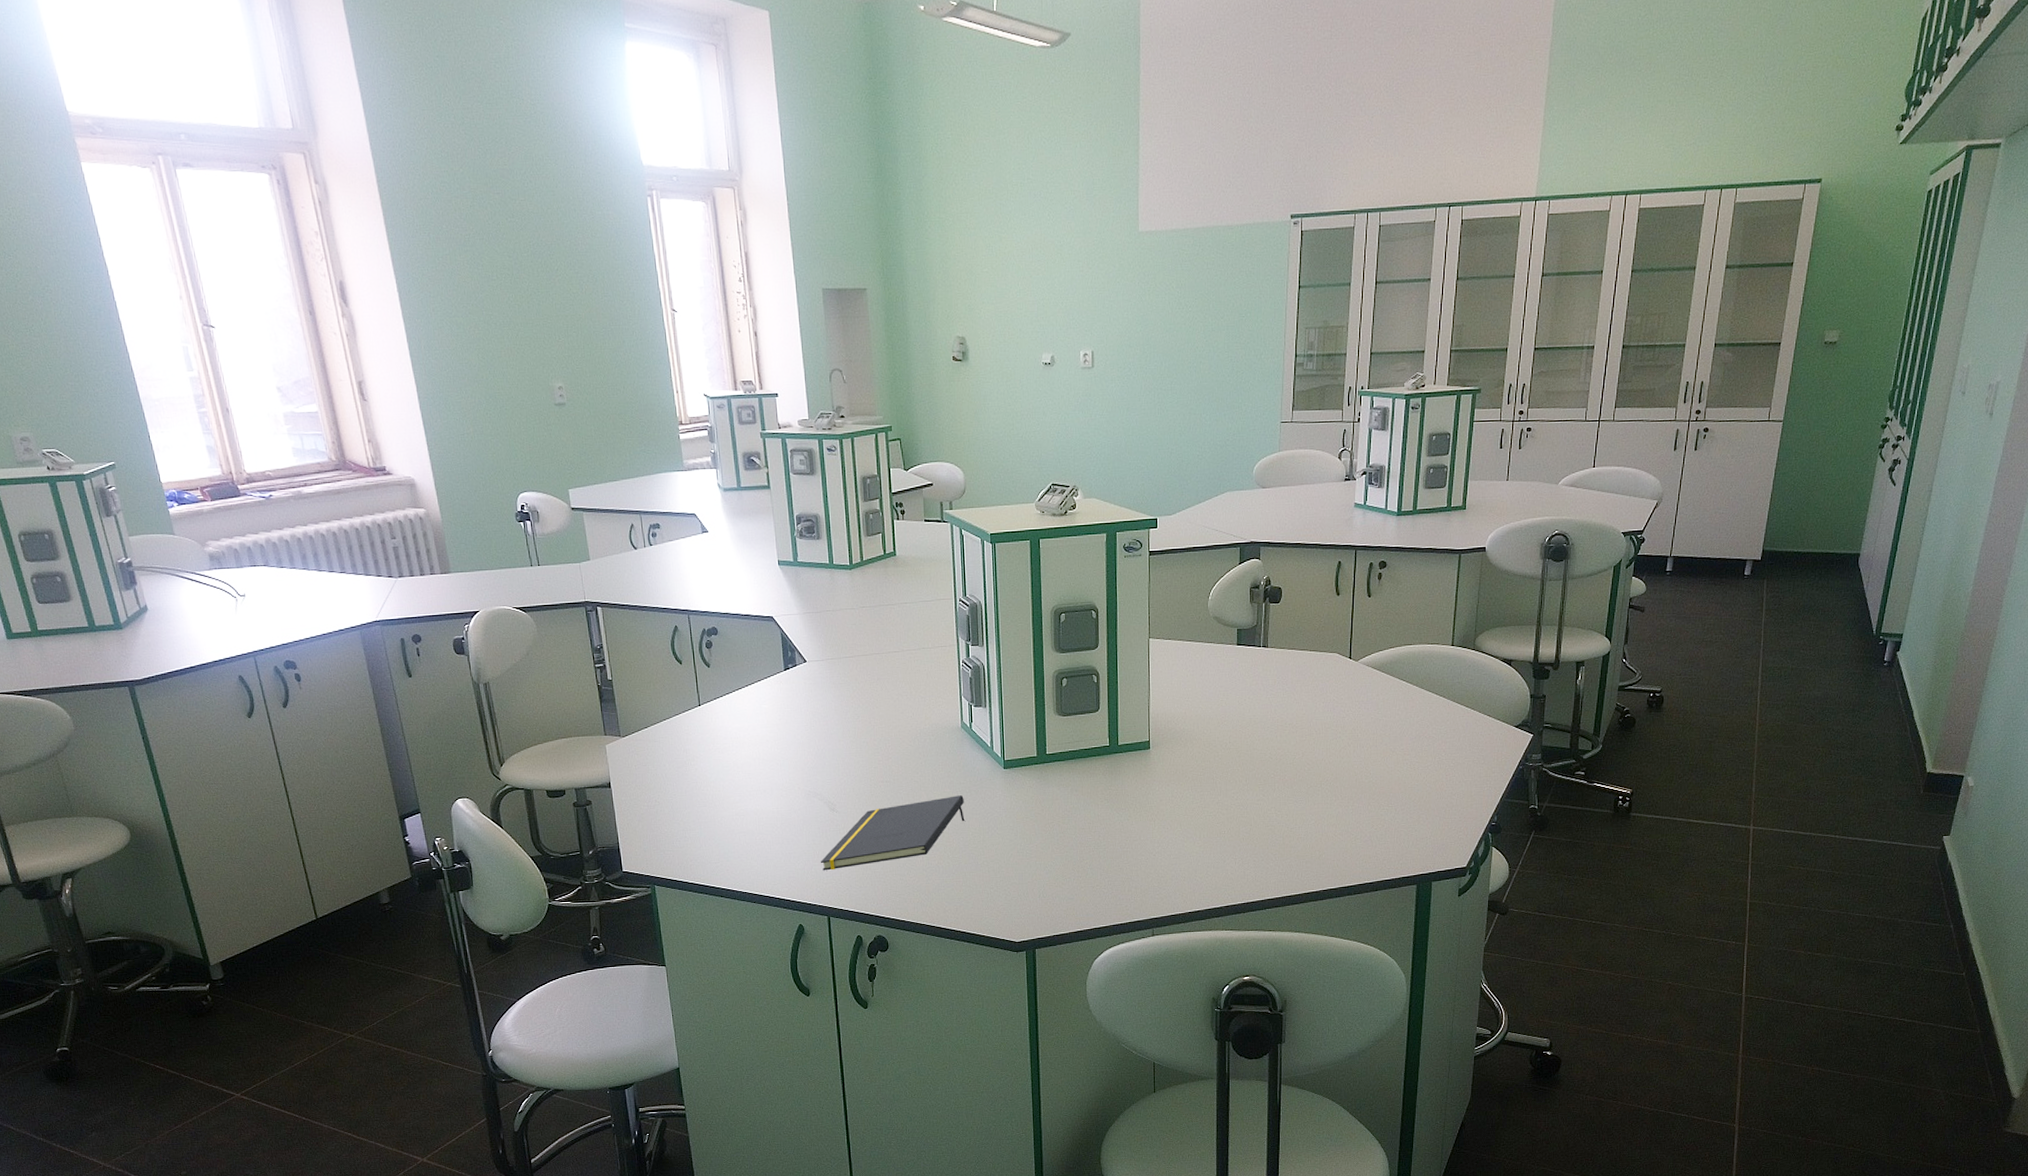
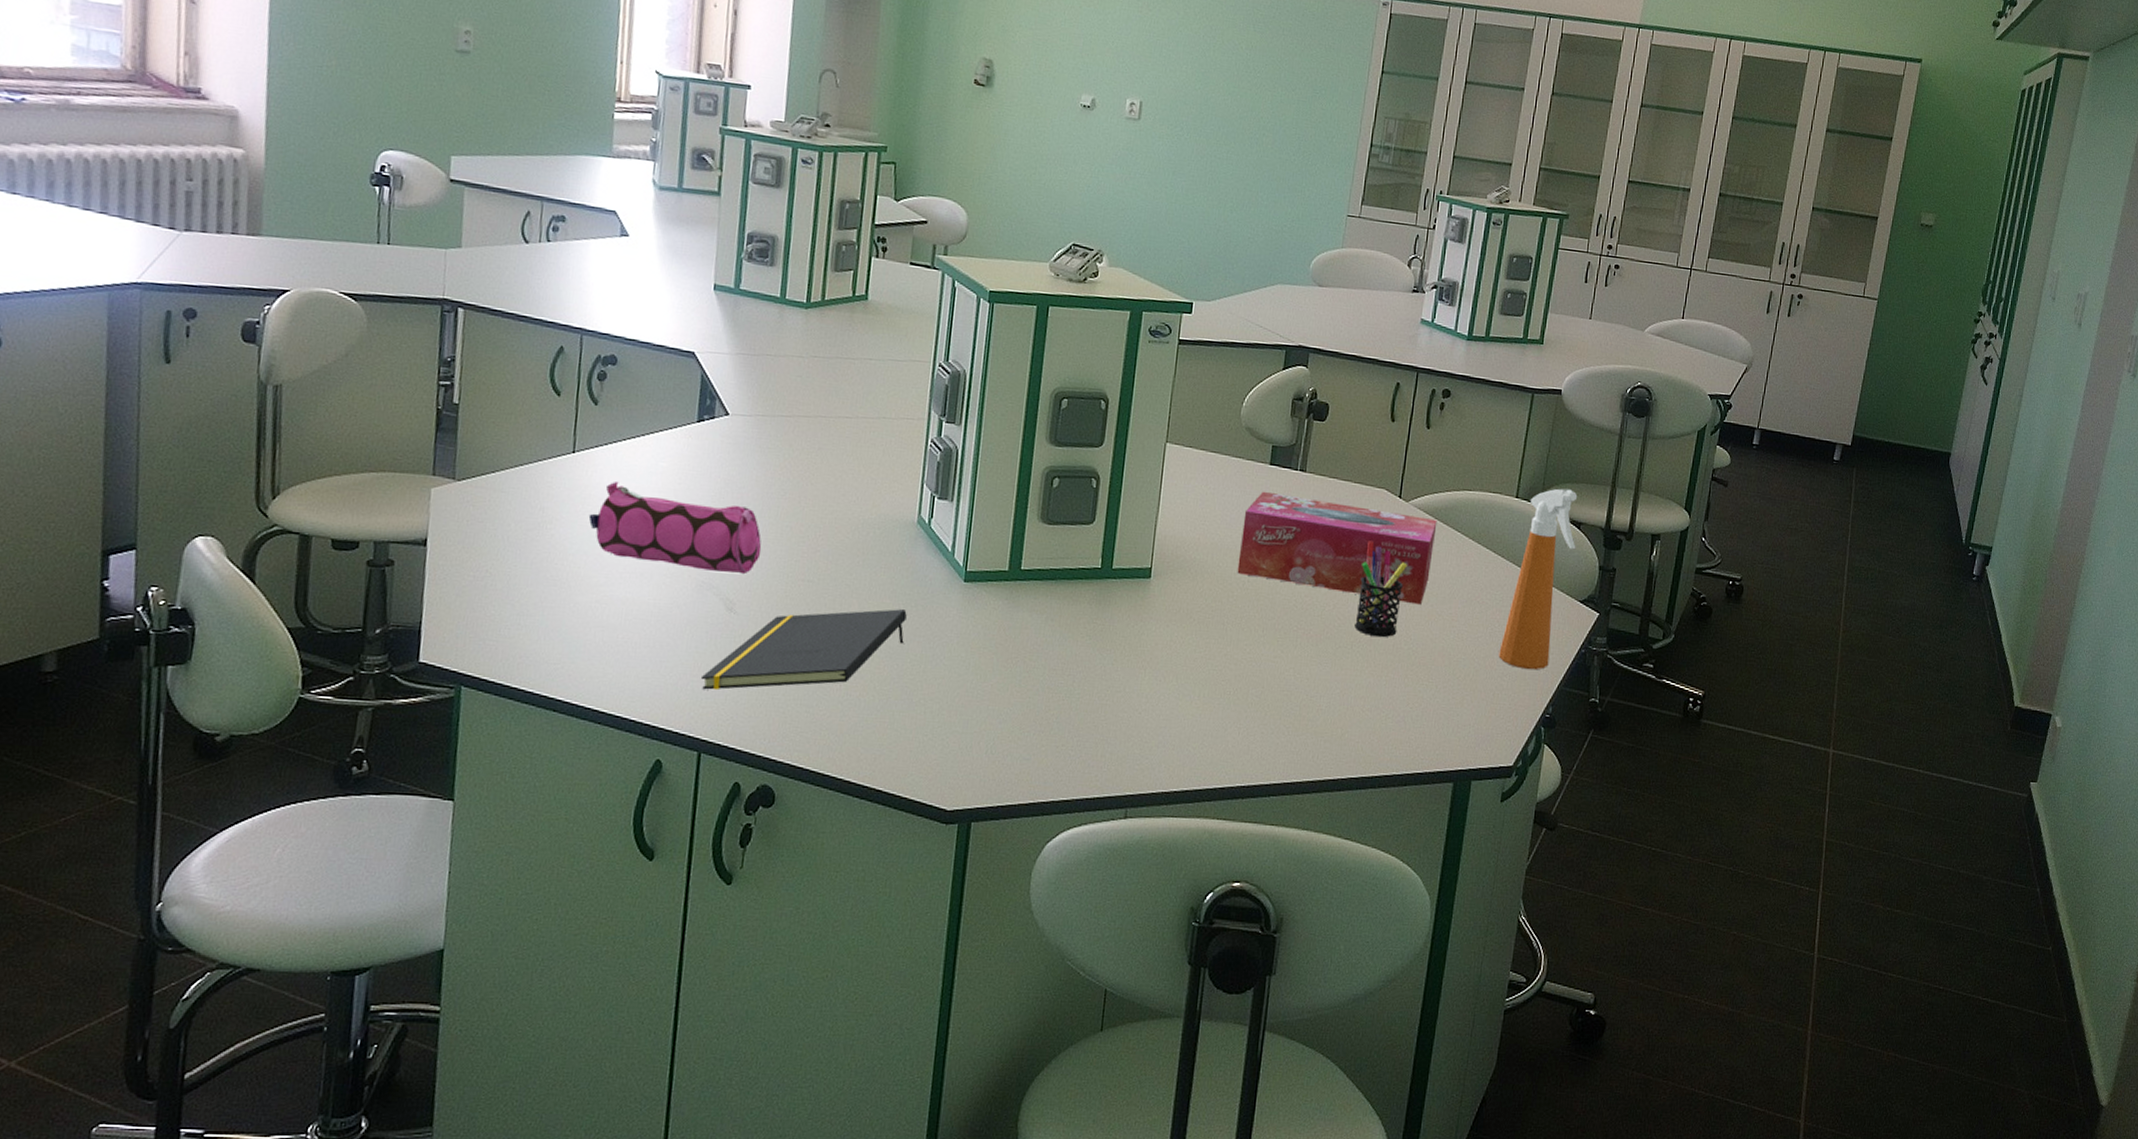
pencil case: none [719,723,848,783] -> present [588,480,762,575]
tissue box: none [1219,667,1384,745] -> present [1237,491,1437,605]
pen holder: none [1322,697,1362,775] -> present [1354,540,1407,638]
spray bottle: none [1447,632,1508,788] -> present [1498,488,1578,670]

